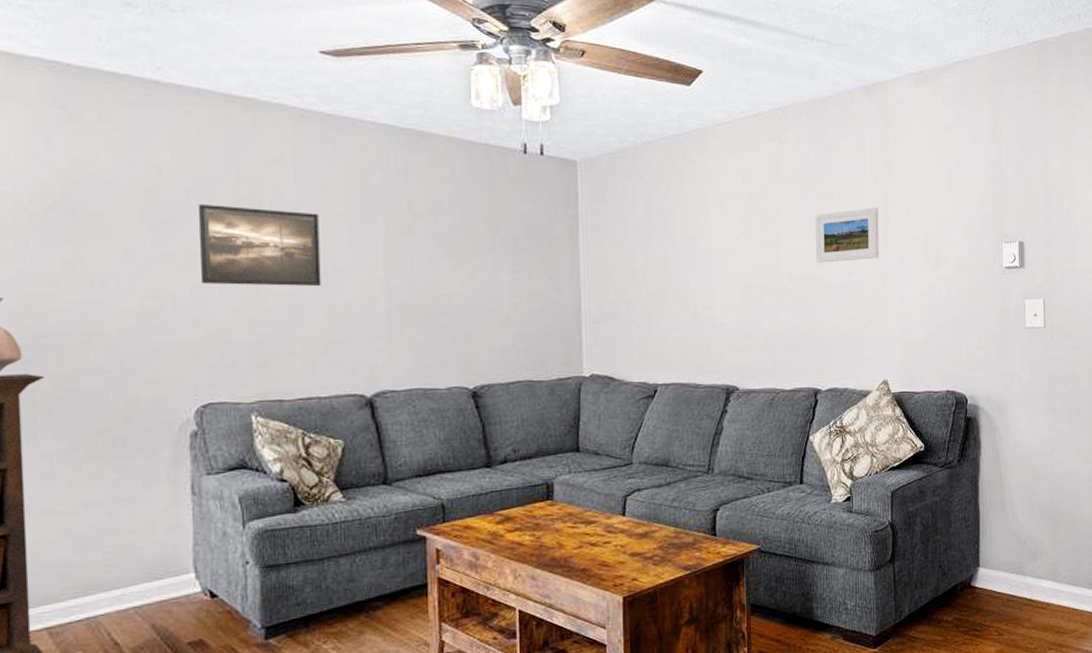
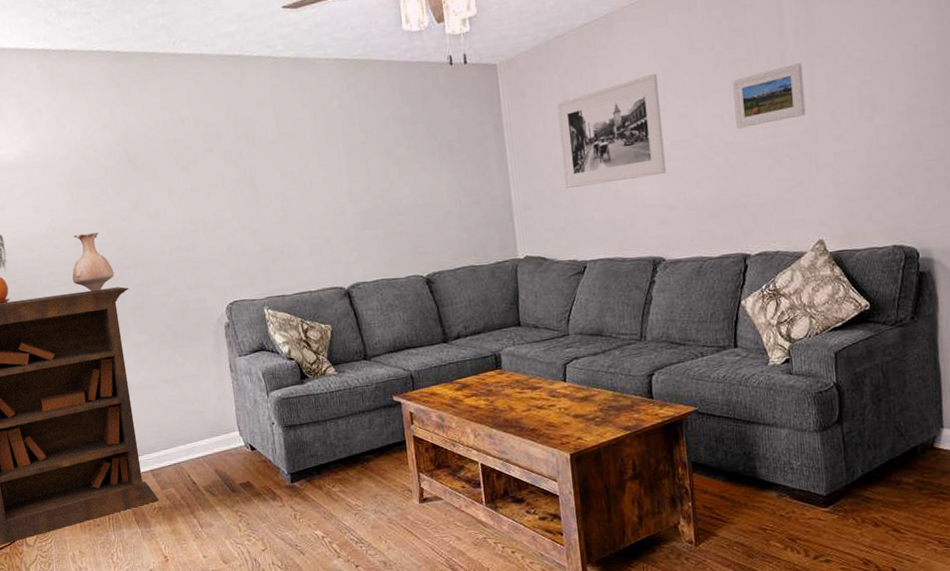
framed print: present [199,205,321,286] -> none [212,141,303,209]
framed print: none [639,196,747,304] -> present [556,73,667,188]

